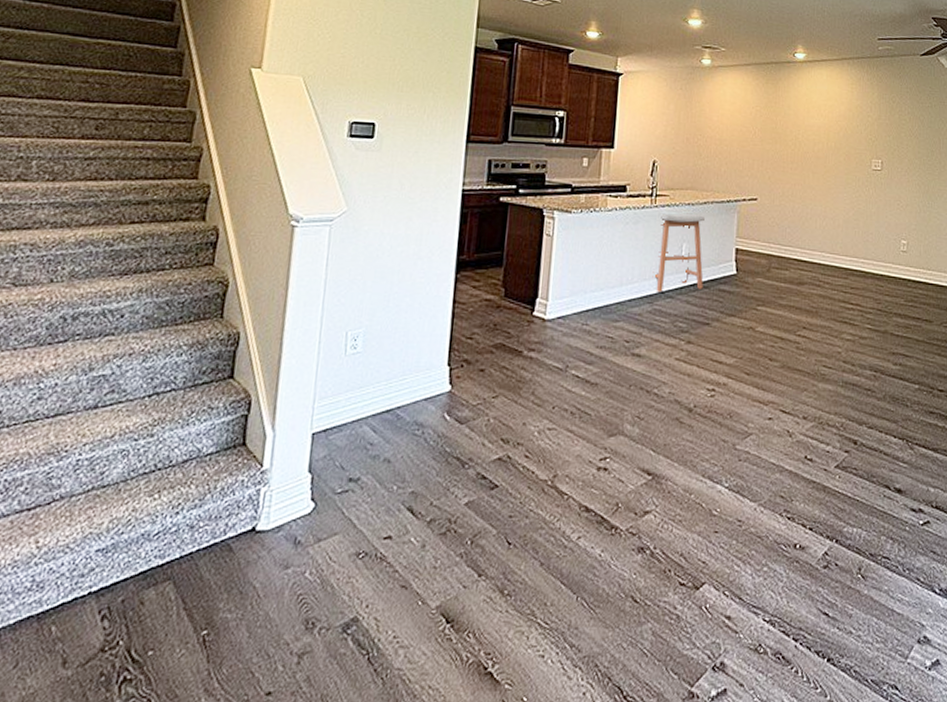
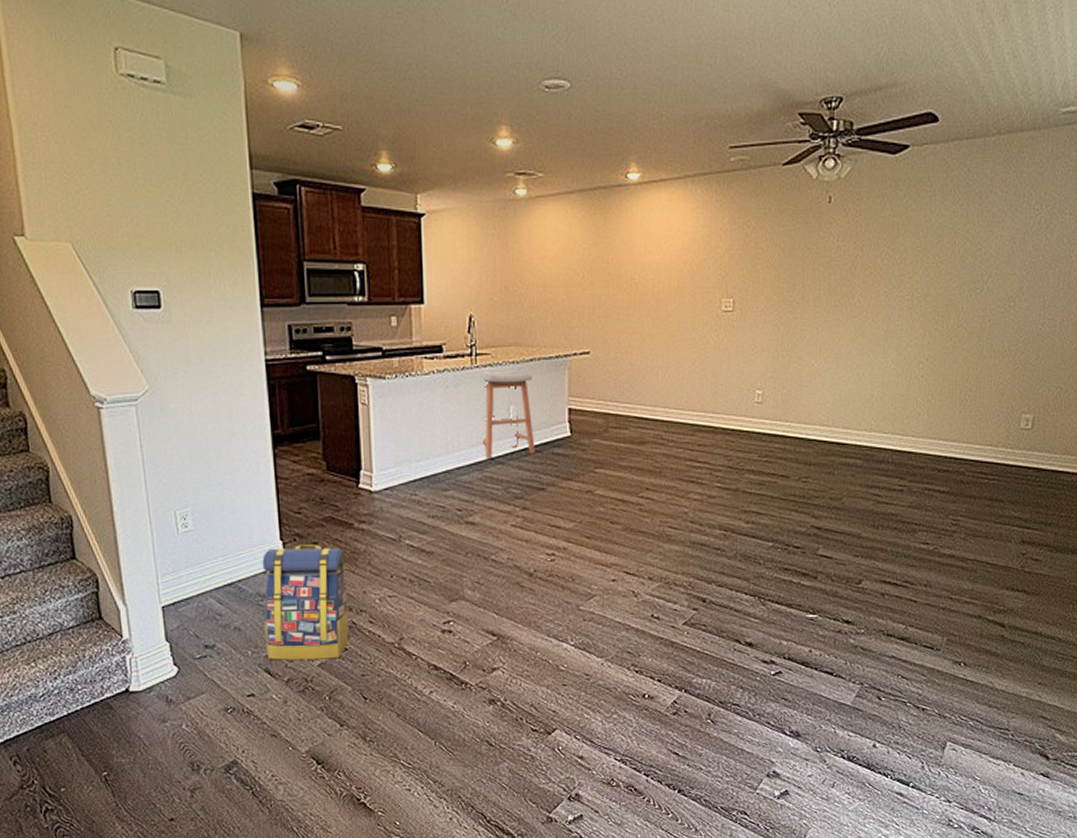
backpack: none [413,371,510,497] -> present [262,545,351,660]

